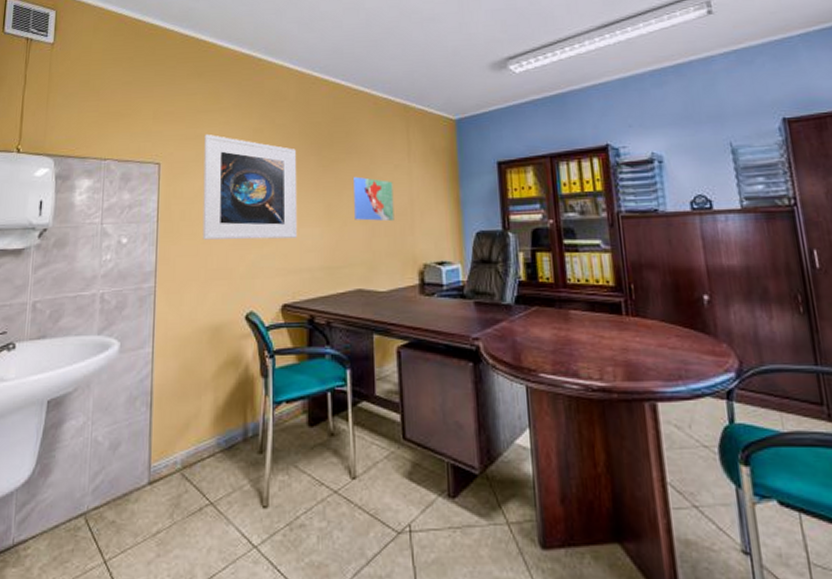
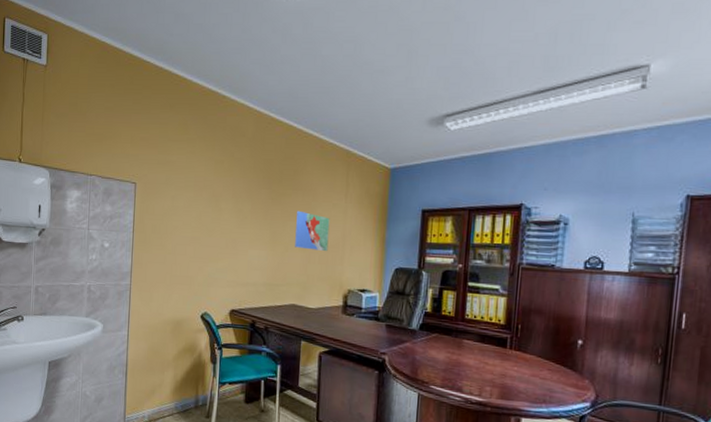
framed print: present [202,133,298,240] -> none [169,160,250,257]

